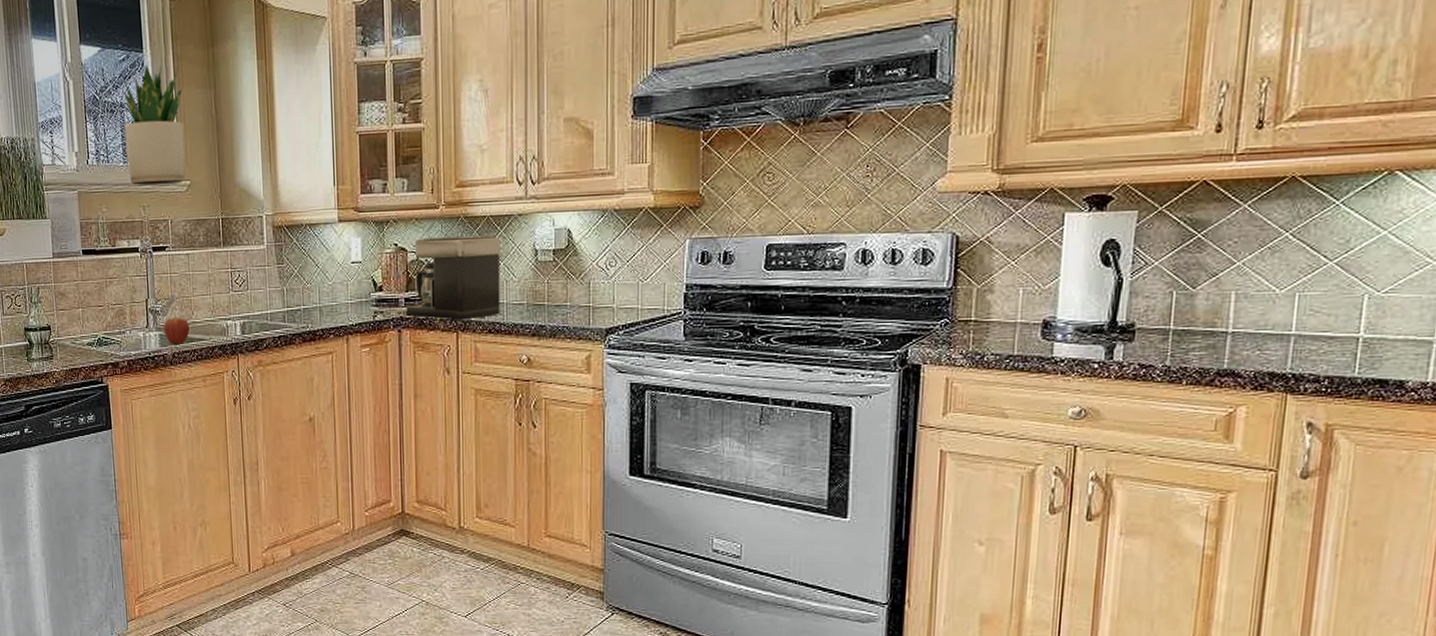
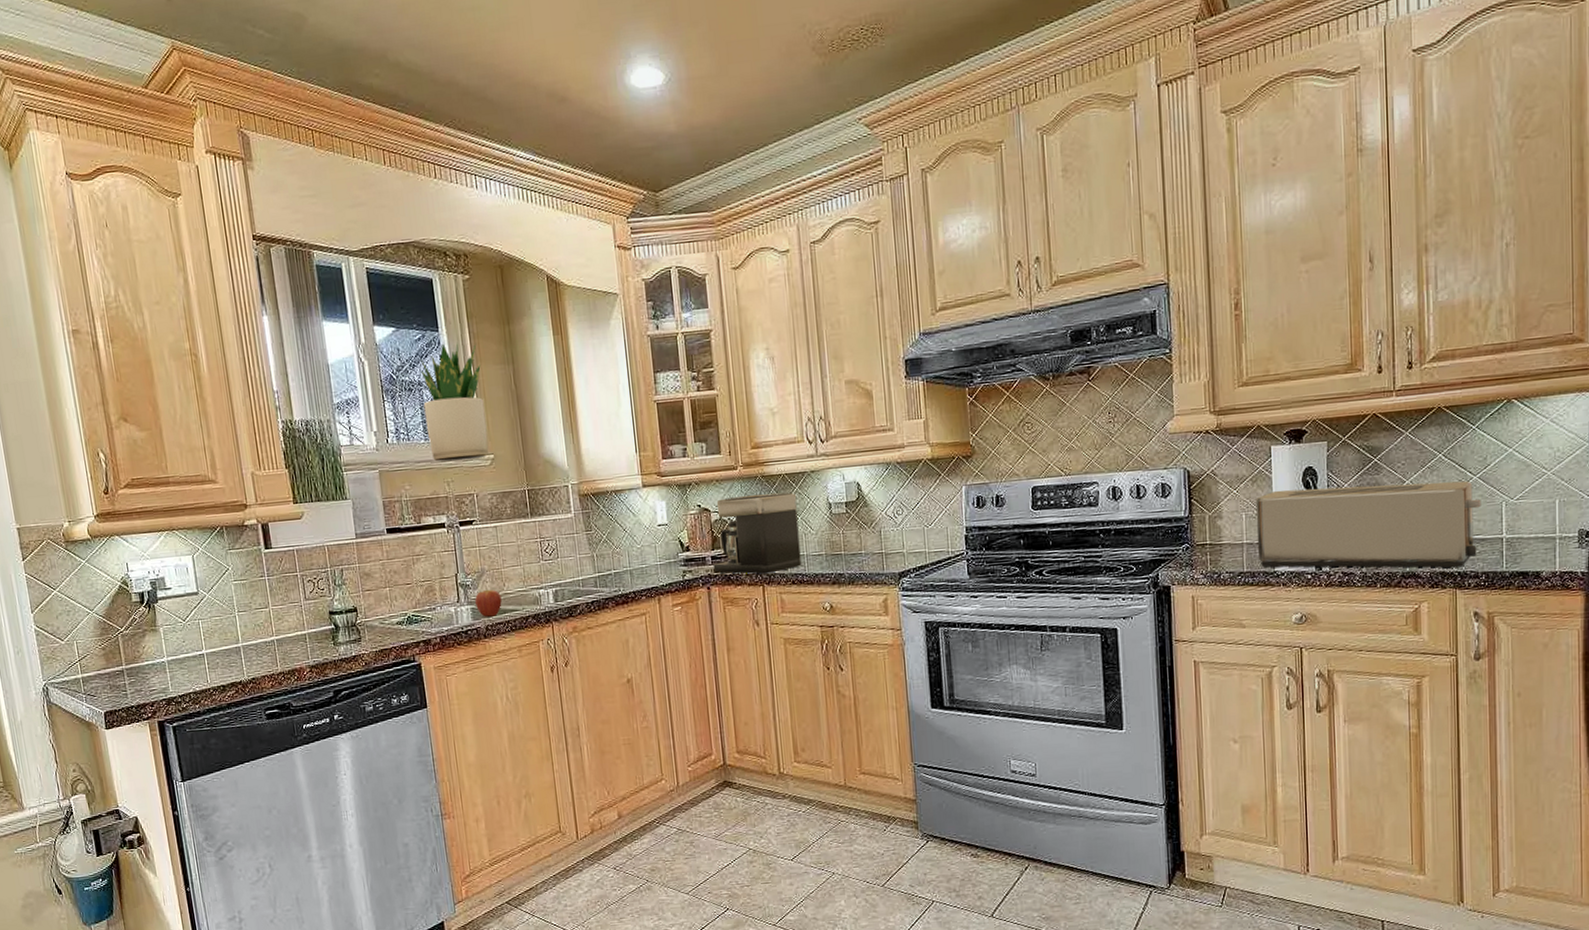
toaster: none [1033,264,1336,369] -> present [1255,480,1481,569]

